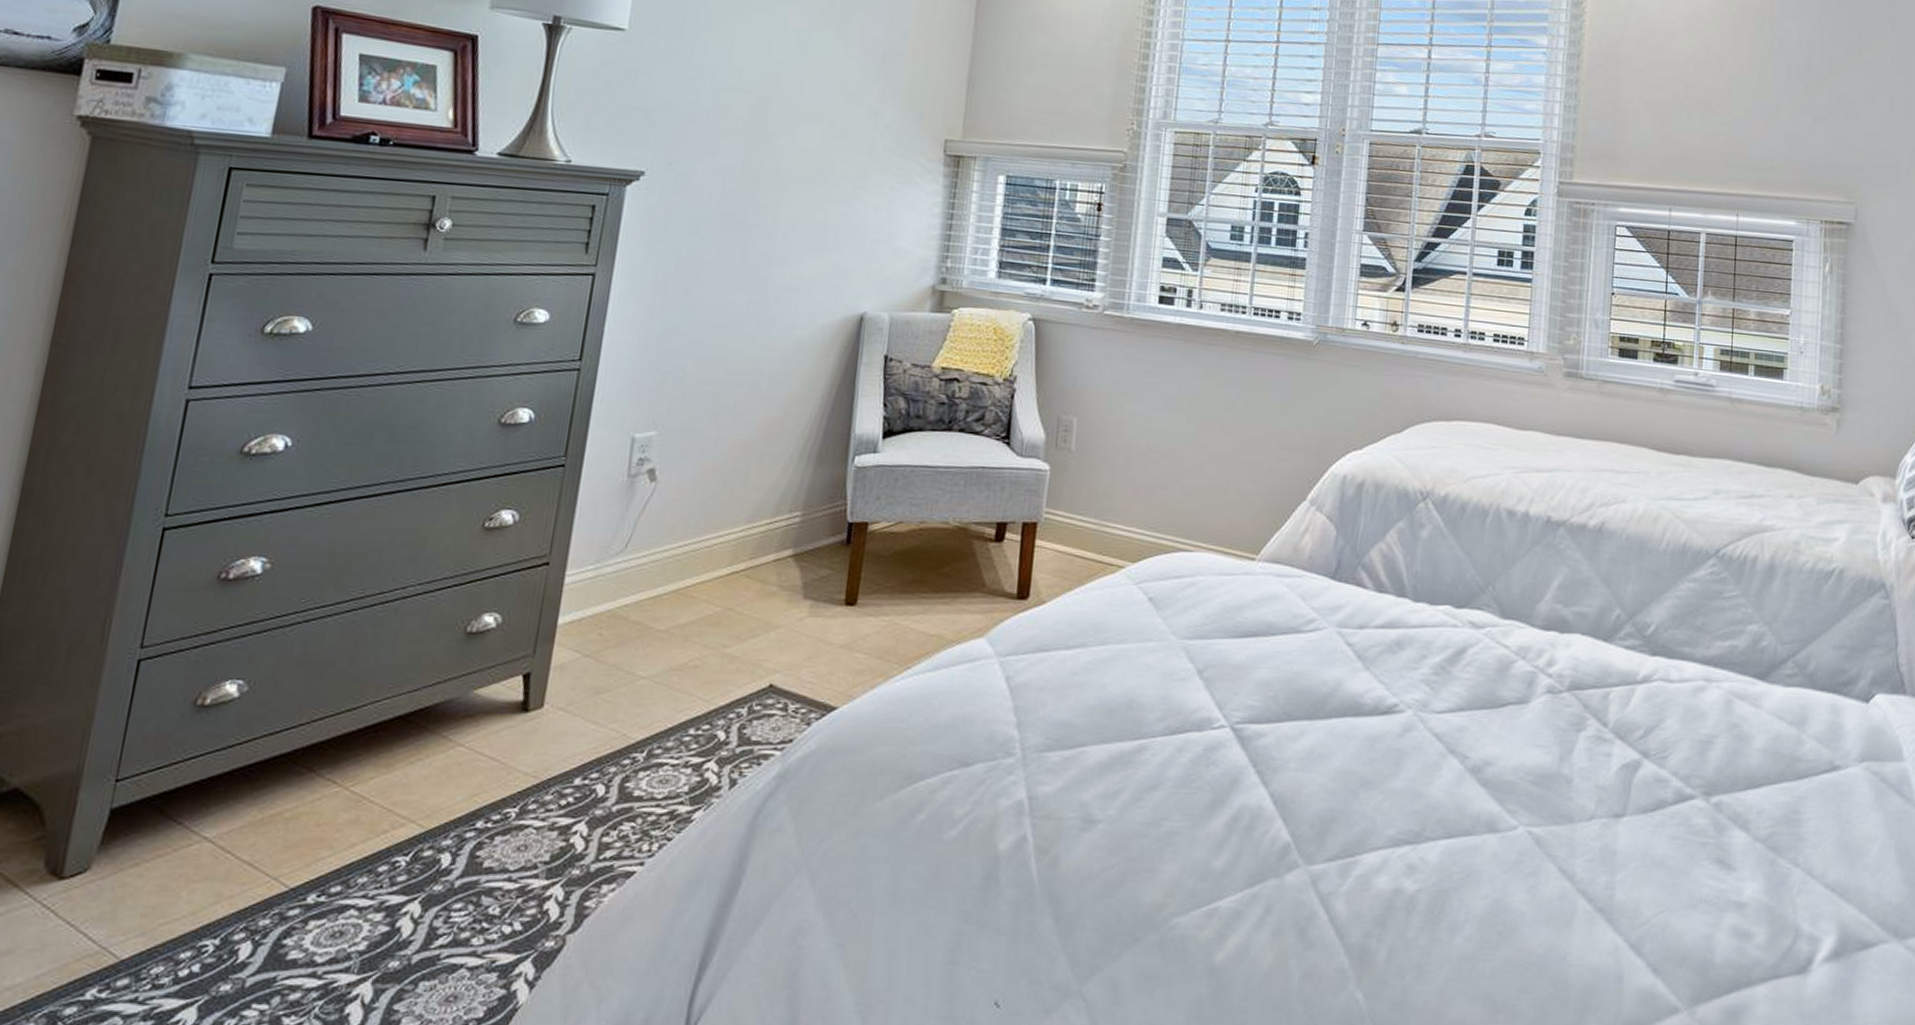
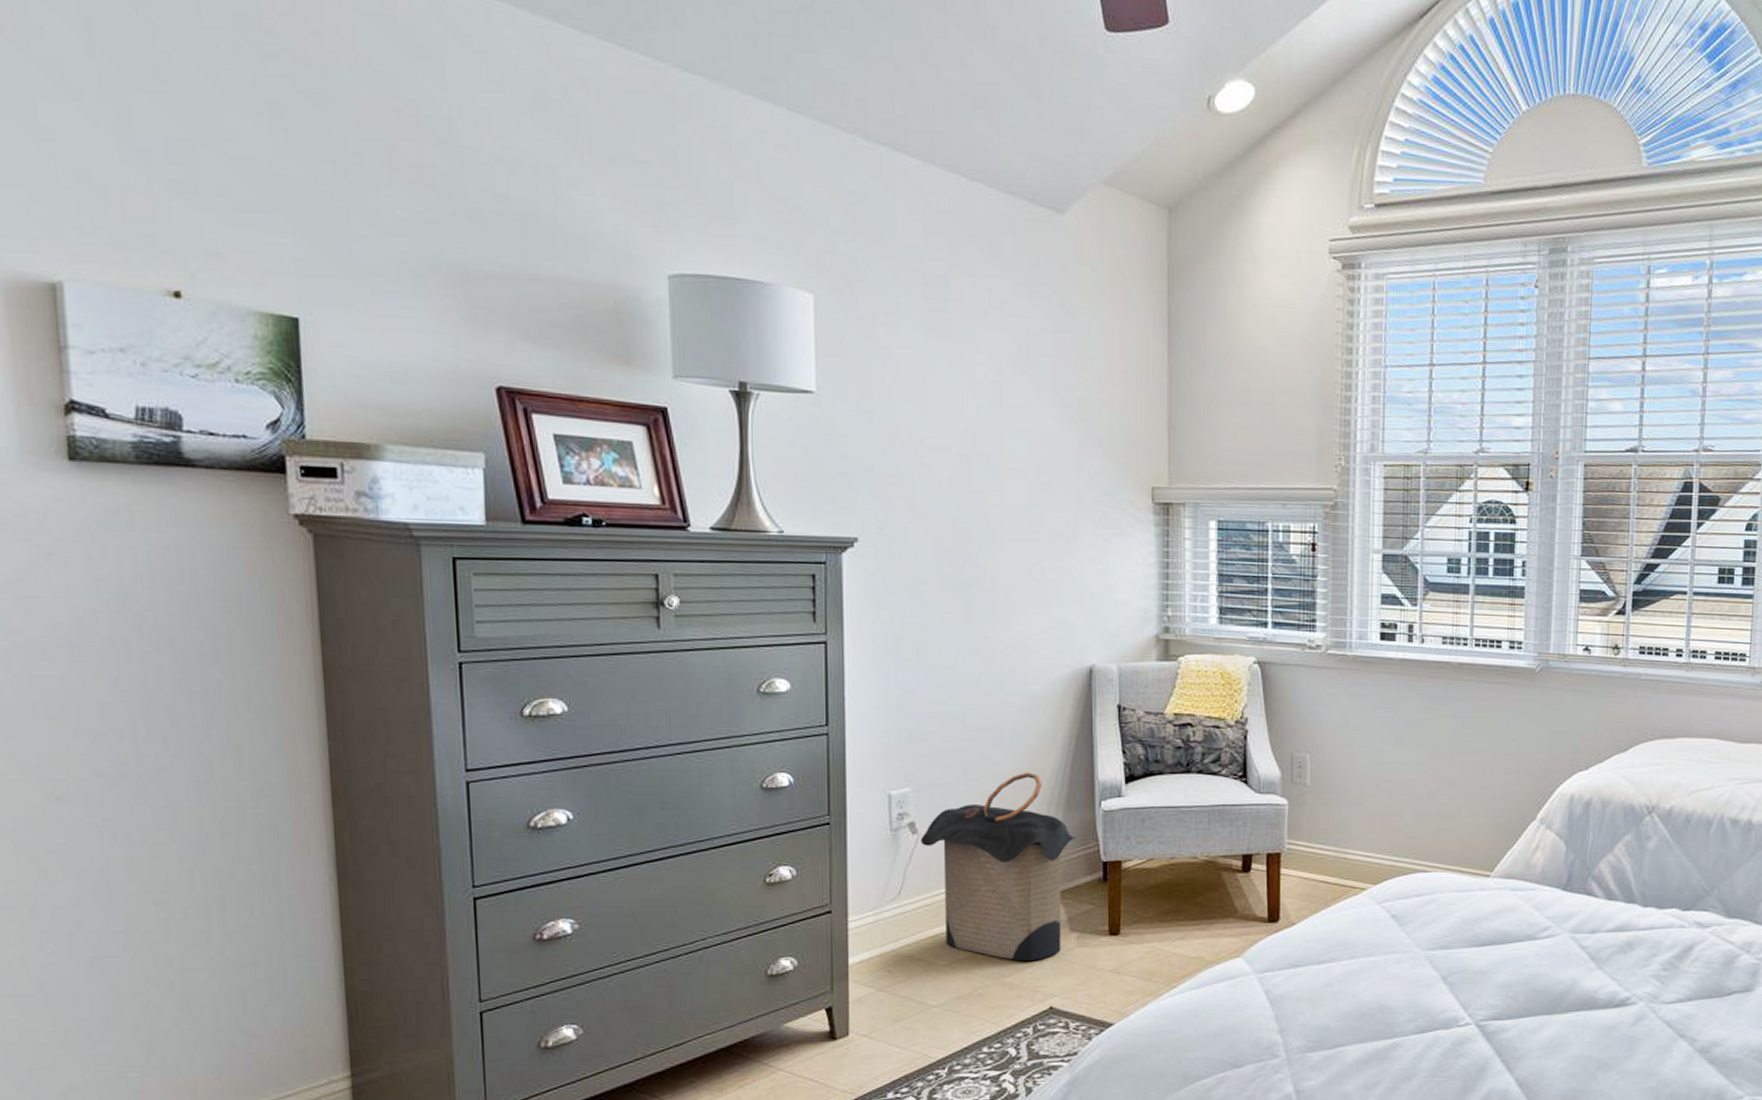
laundry hamper: none [657,421,825,630] -> present [920,772,1077,960]

